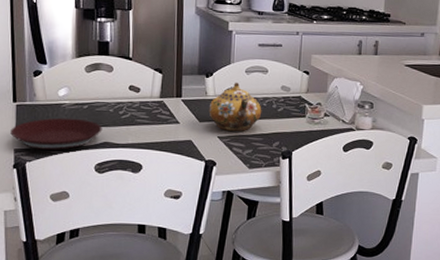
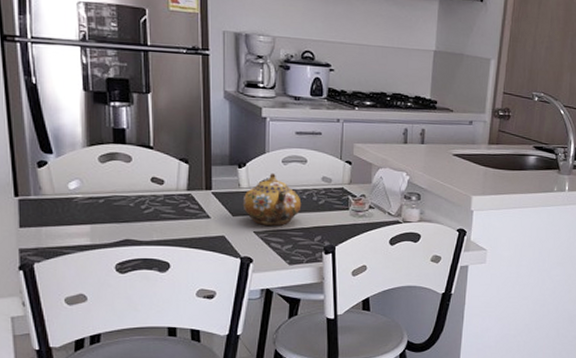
plate: present [10,118,103,150] -> none [13,213,122,249]

